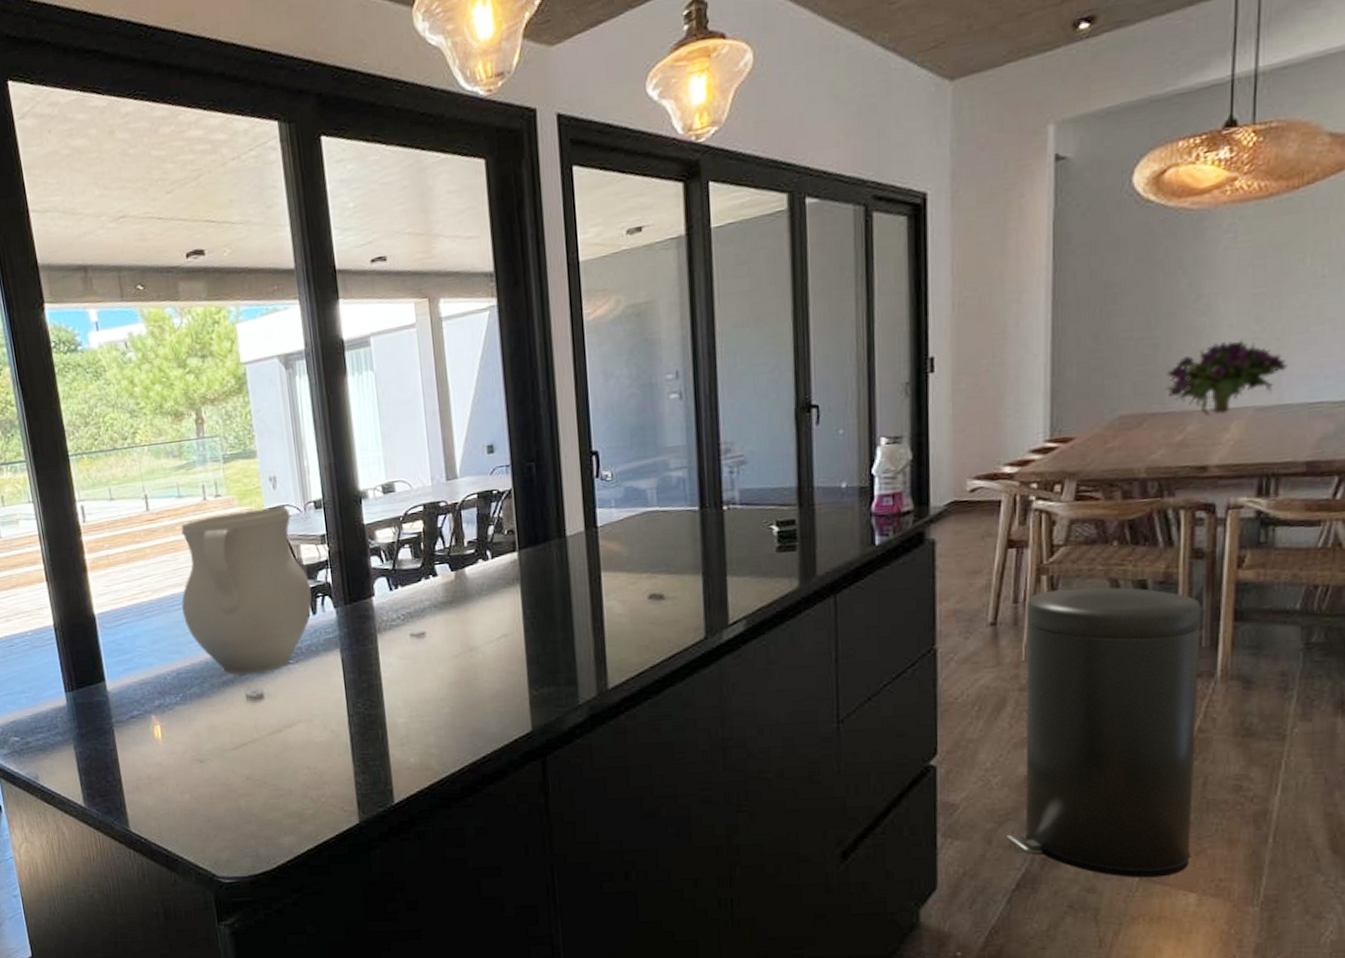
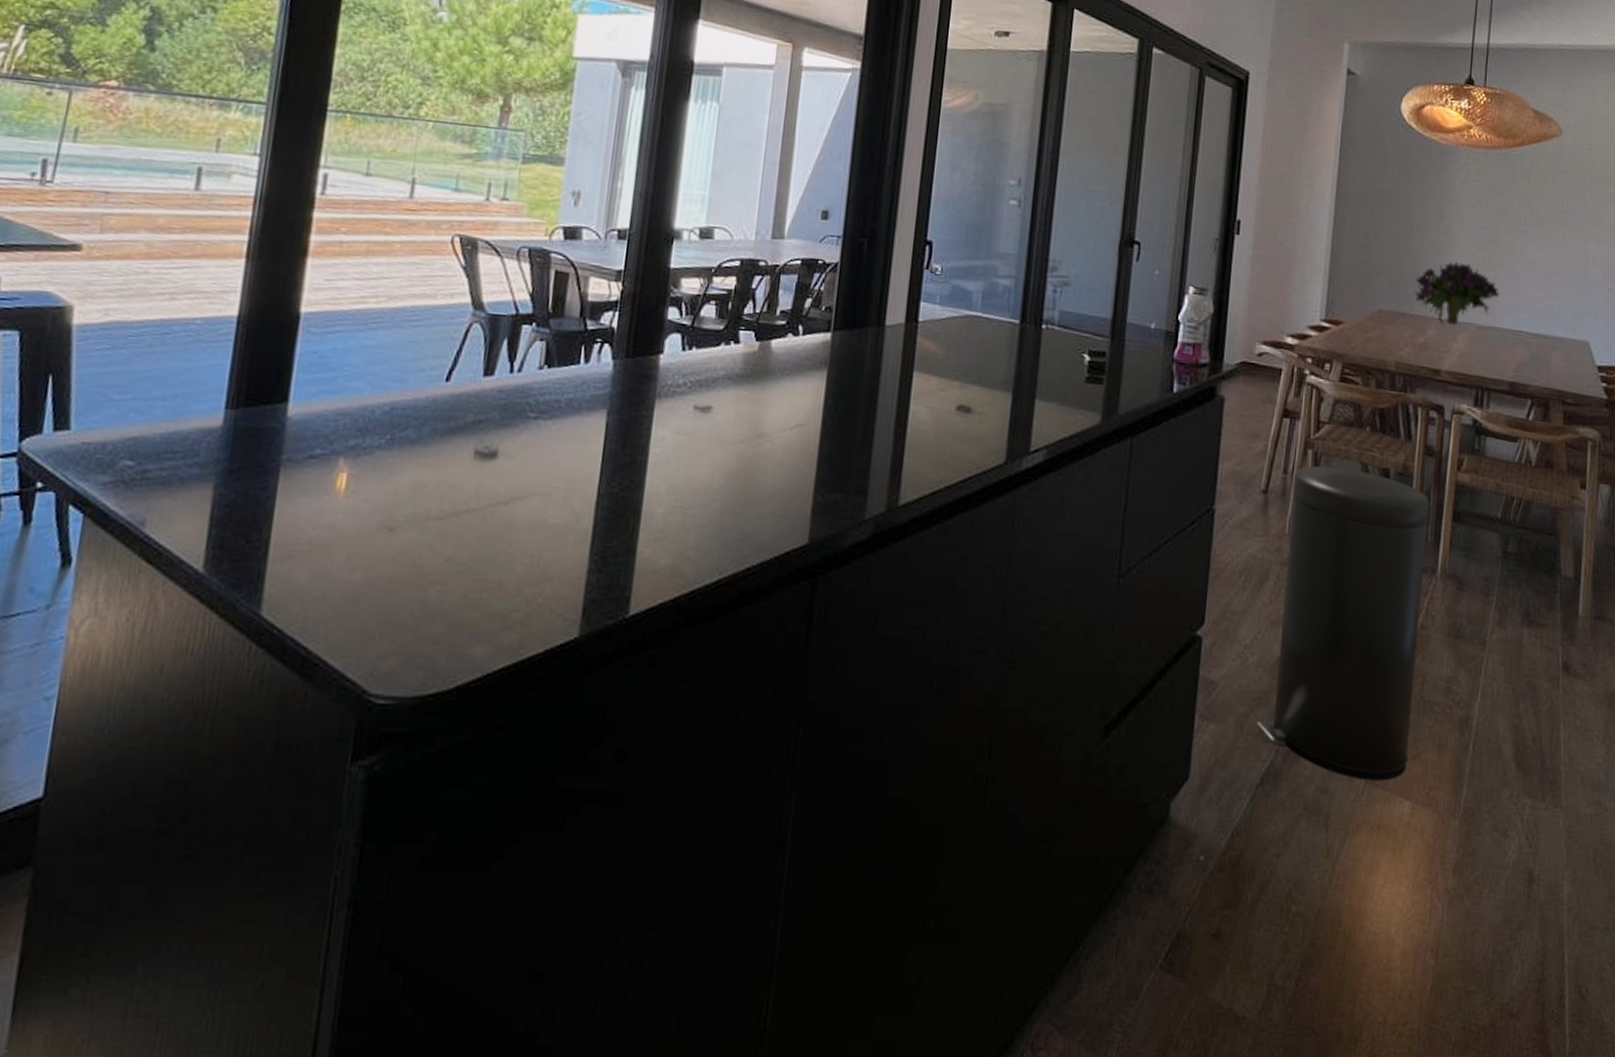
ceramic jug: present [181,507,312,676] -> none [420,221,591,425]

